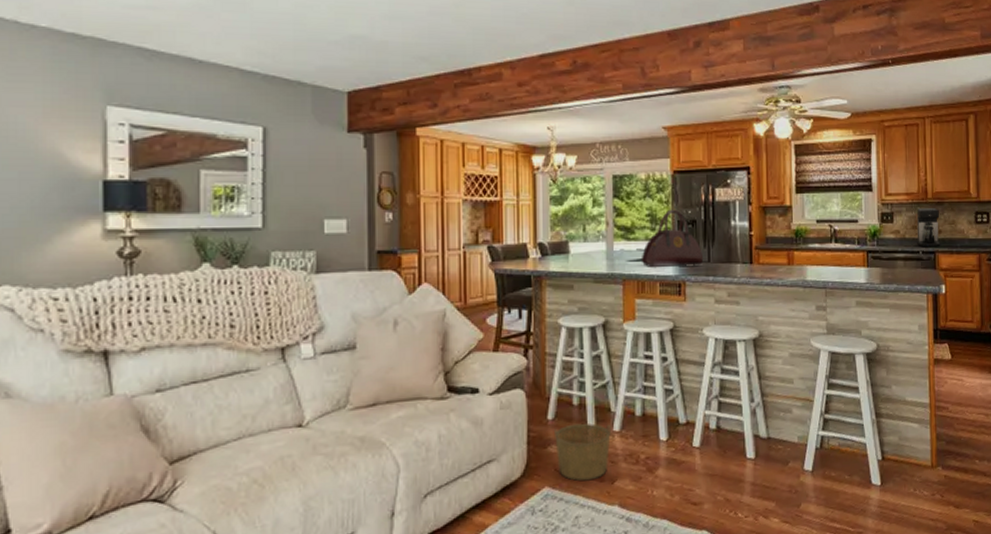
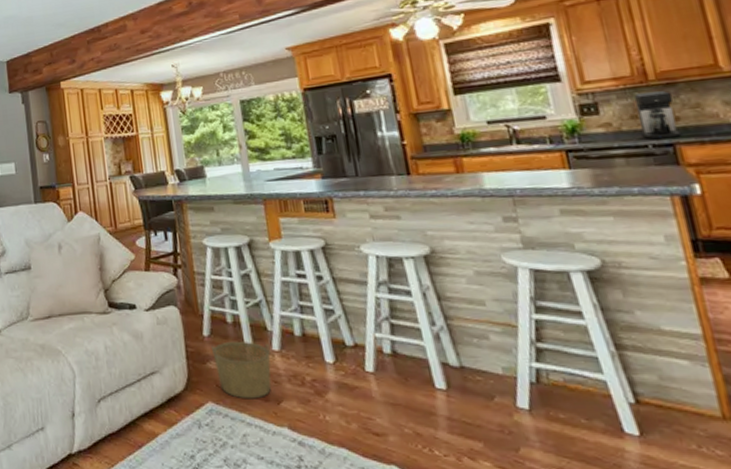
handbag: present [641,209,704,268] -> none [279,125,350,187]

